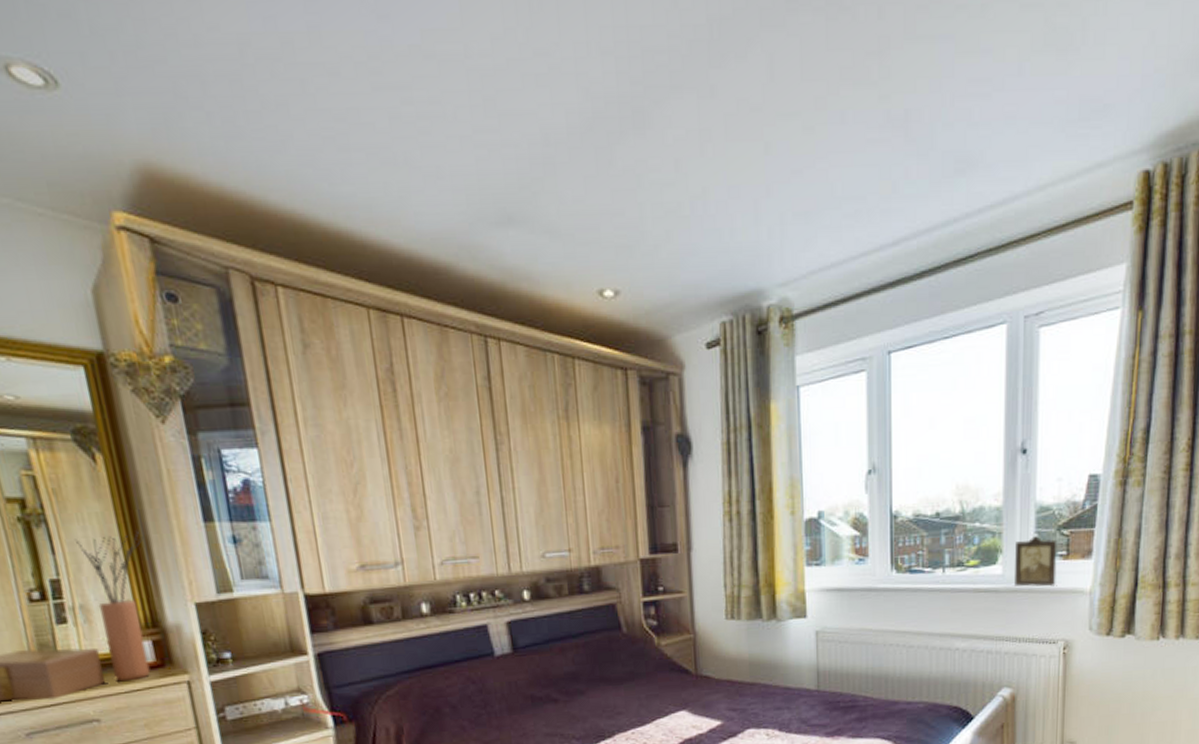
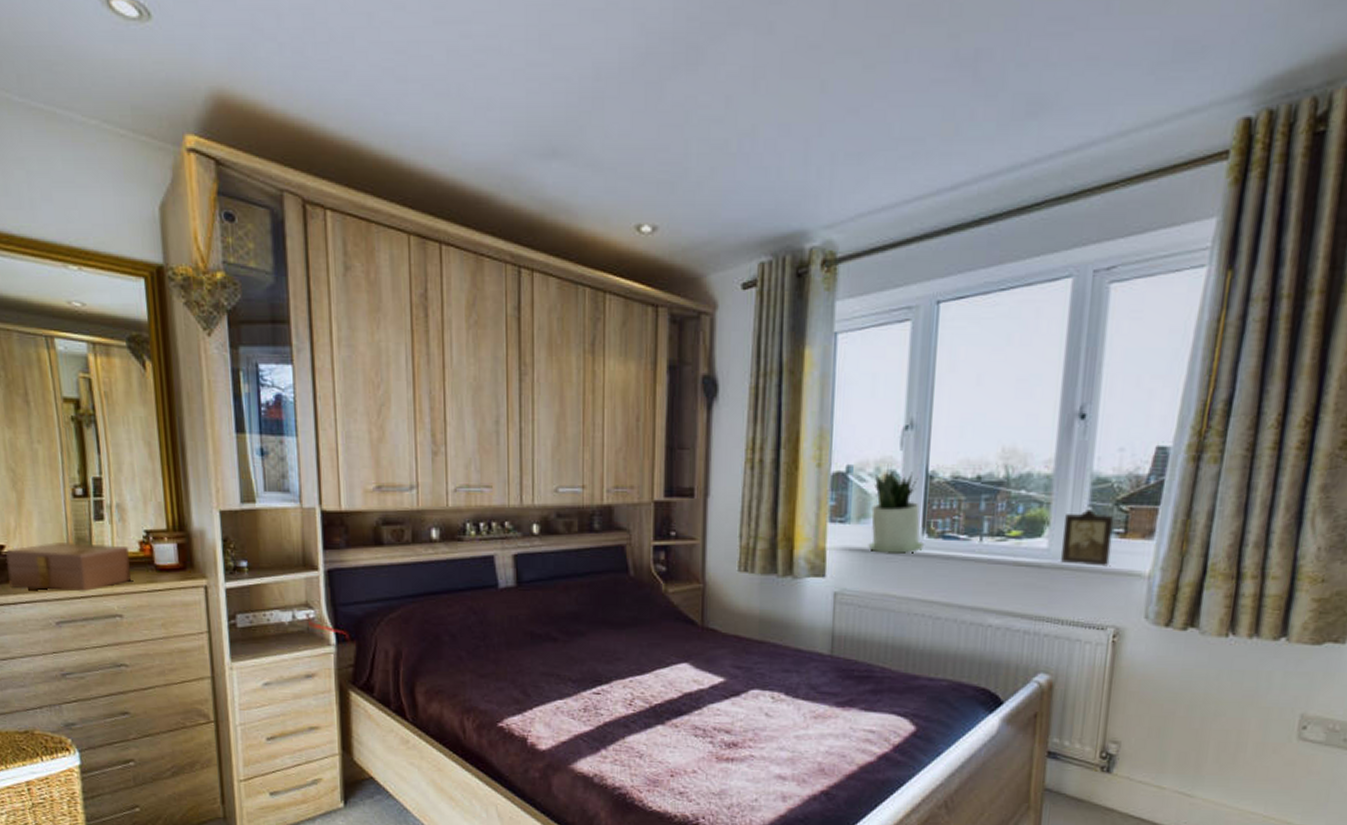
vase: present [74,529,151,681] -> none [118,435,180,581]
planter: none [843,513,894,592] -> present [868,471,925,555]

